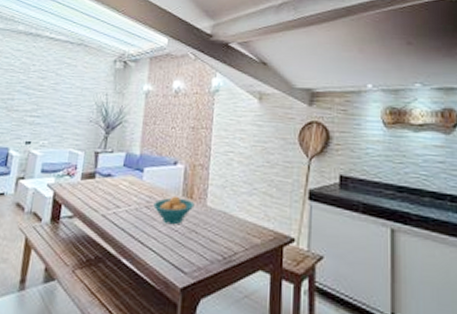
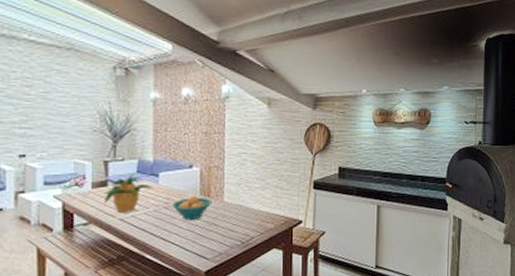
potted plant: none [90,167,138,209] -> present [105,174,154,213]

